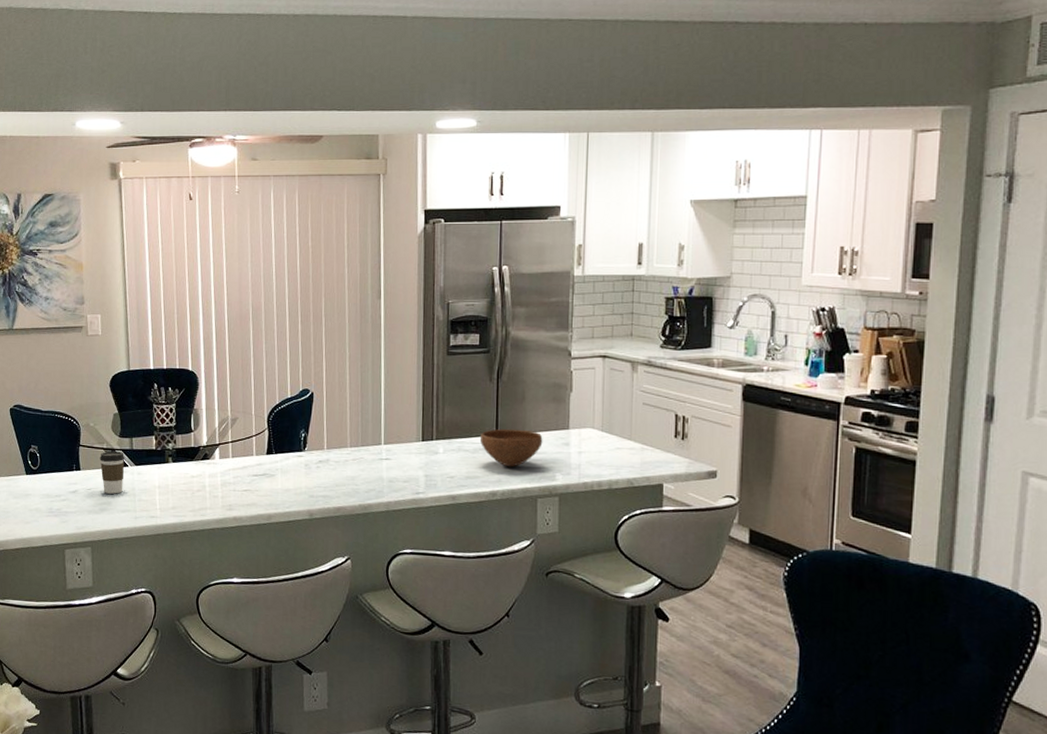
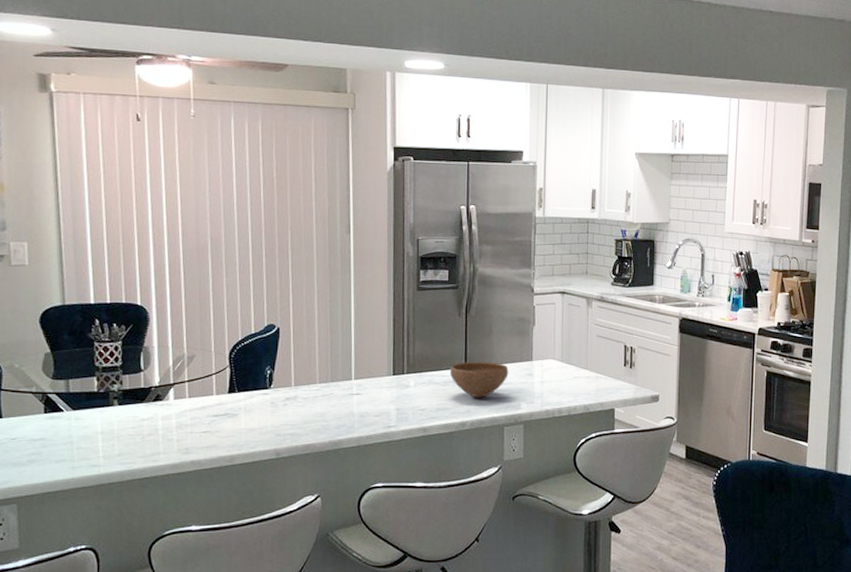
coffee cup: present [99,451,125,494] -> none [27,395,60,443]

